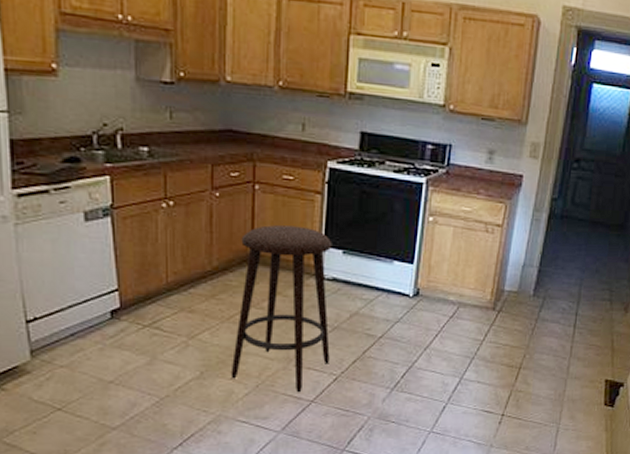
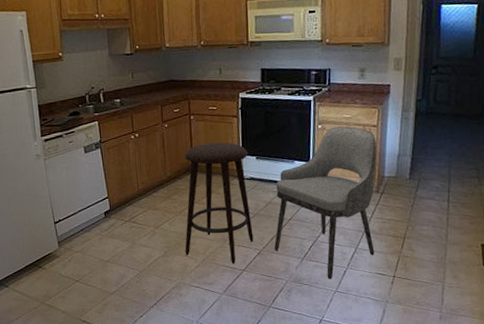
dining chair: none [355,221,499,417] -> present [274,126,377,279]

